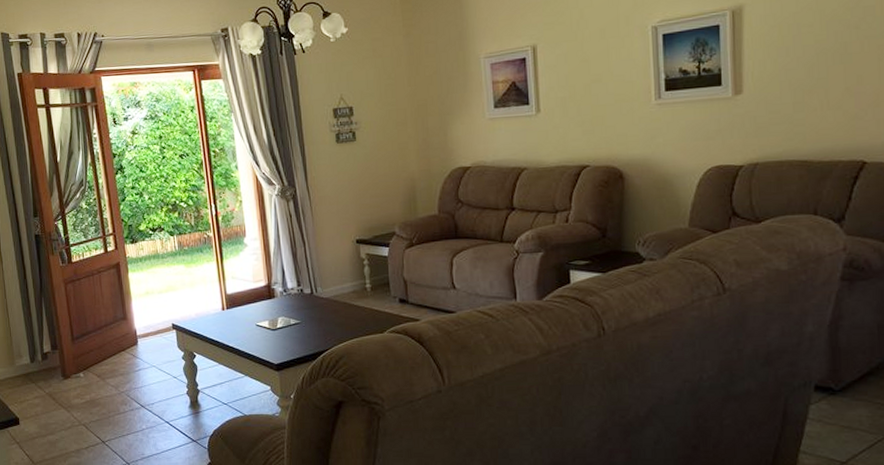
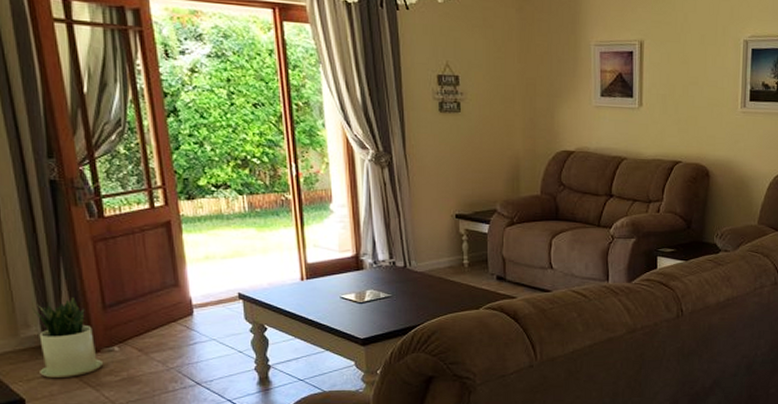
planter: none [24,331,73,401] -> present [32,296,104,379]

